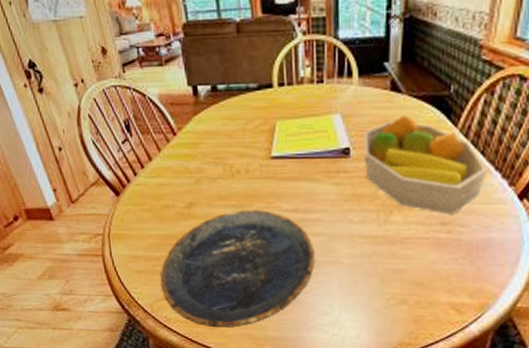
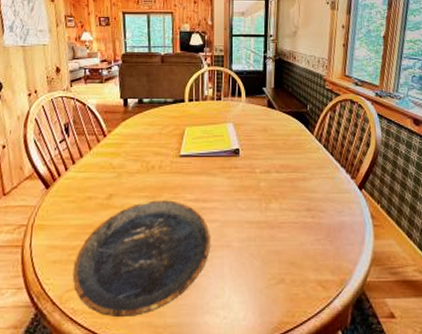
fruit bowl: present [364,115,488,215] -> none [250,125,336,202]

